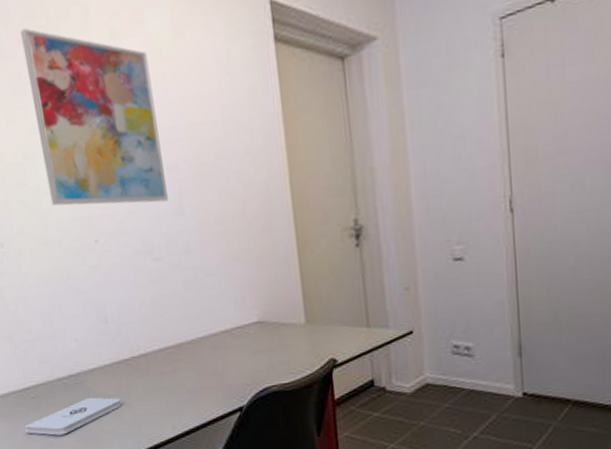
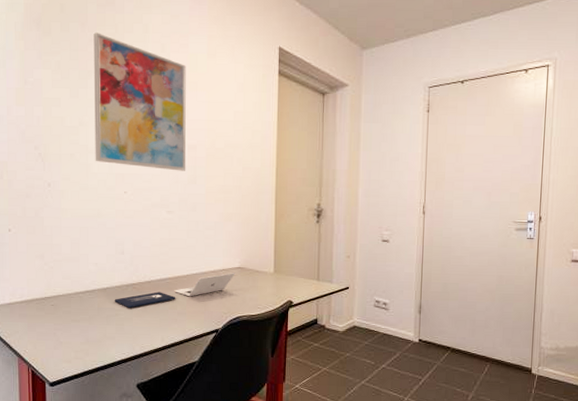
notepad: present [24,397,122,436] -> none [41,310,124,337]
laptop: none [105,330,254,392] -> present [114,273,235,308]

